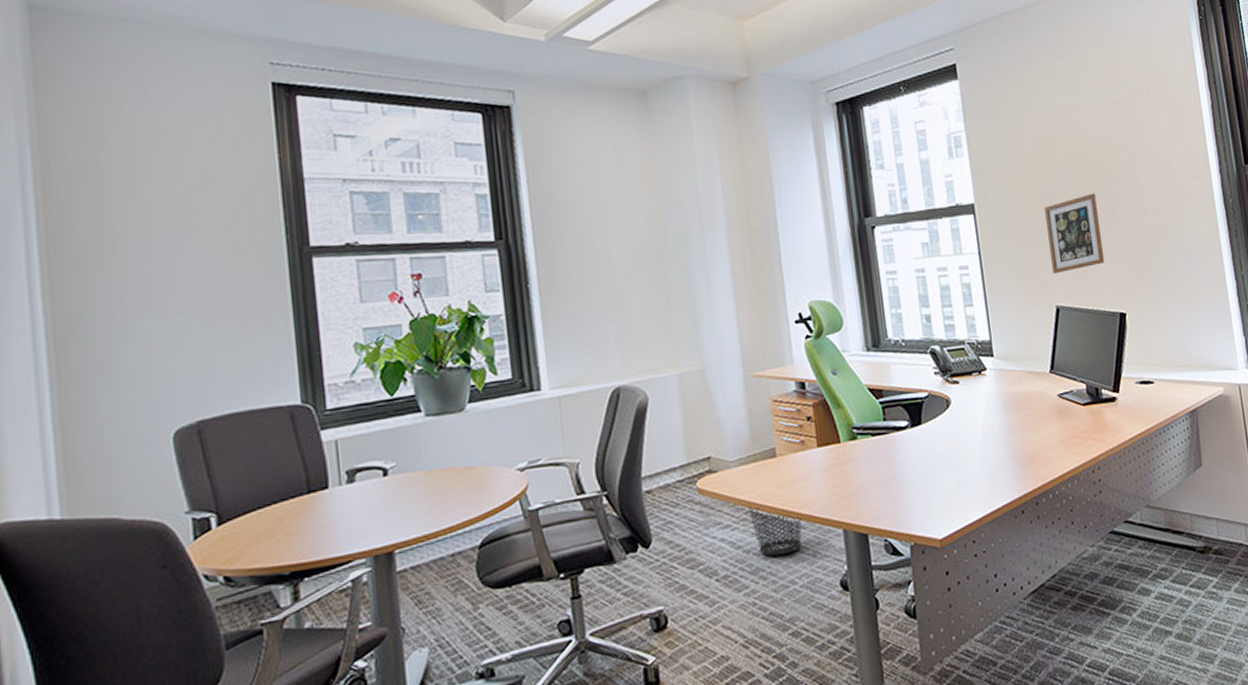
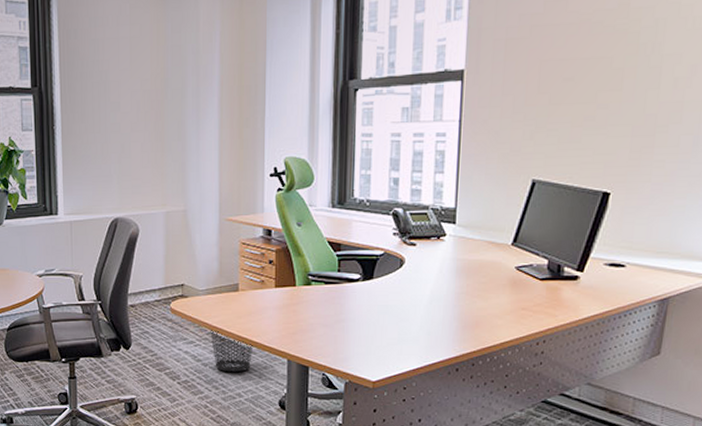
picture frame: present [1043,193,1105,275] -> none [536,63,603,147]

